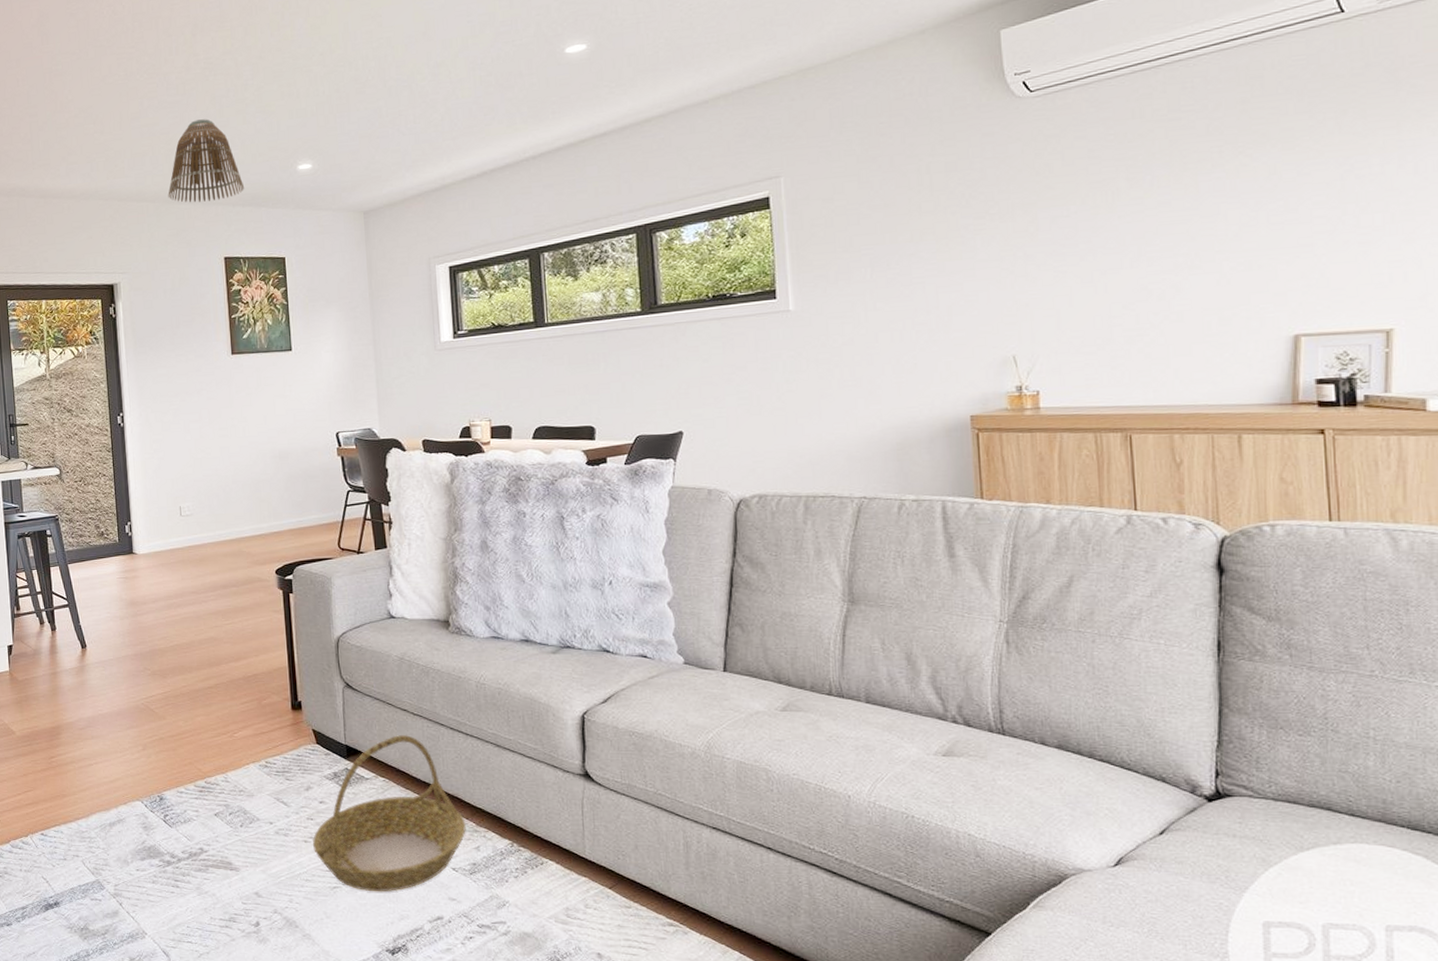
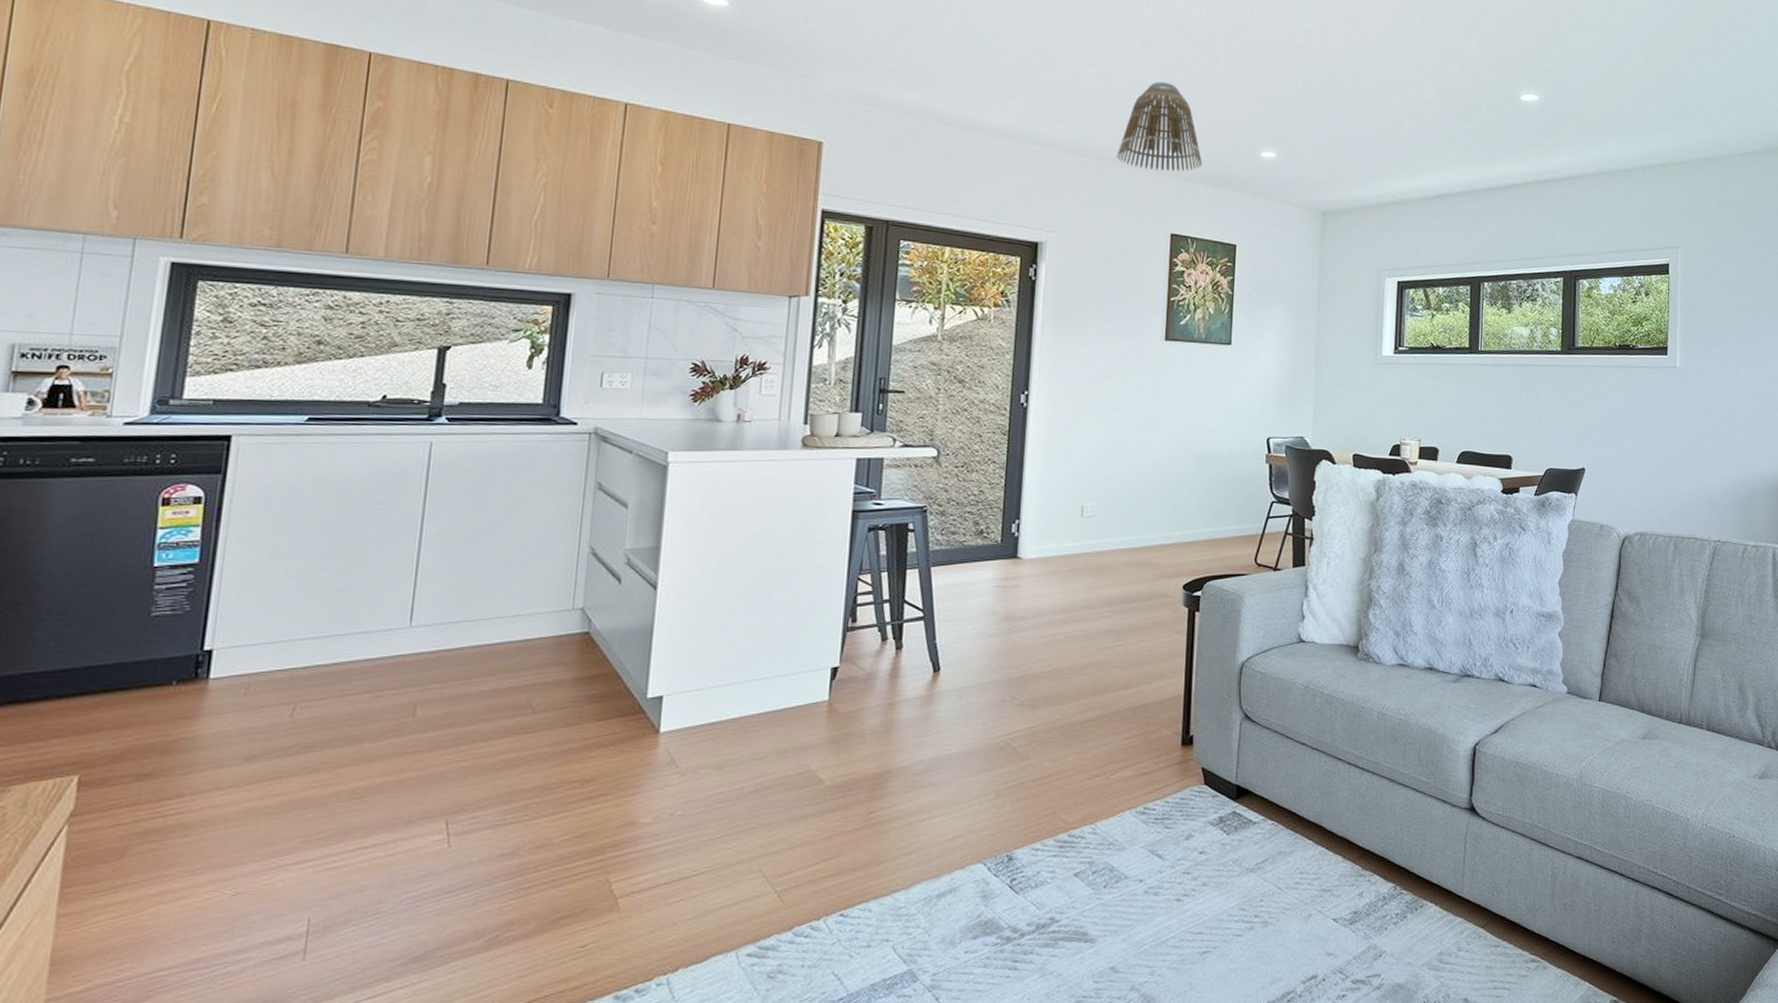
basket: present [312,735,466,892] -> none [1185,772,1352,954]

